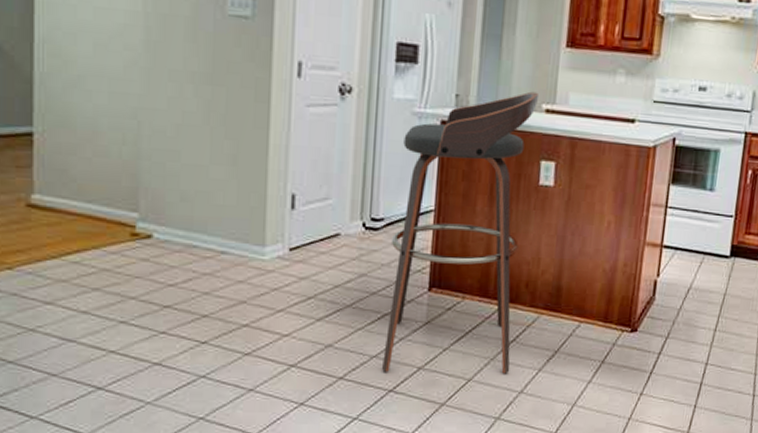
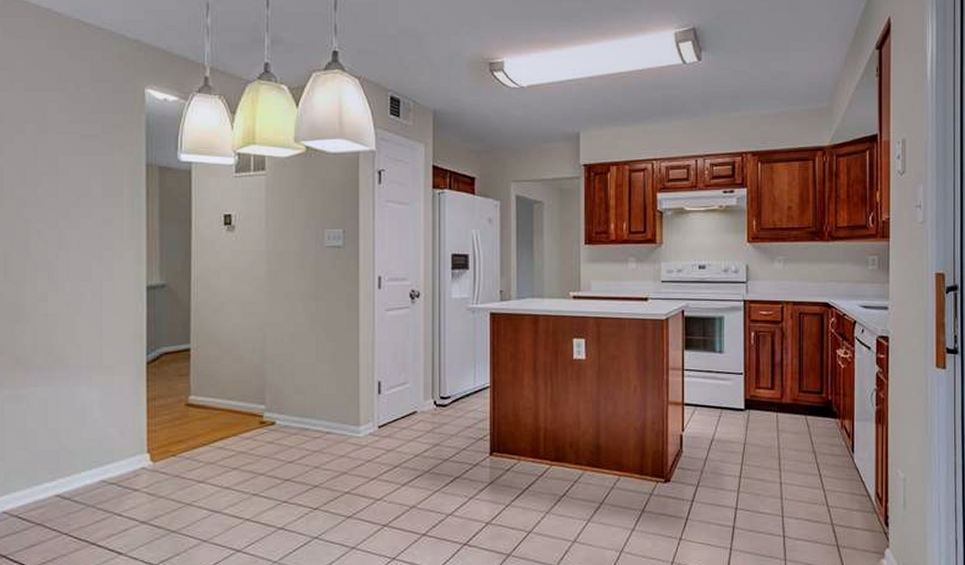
bar stool: present [381,91,540,374] -> none [456,283,567,528]

